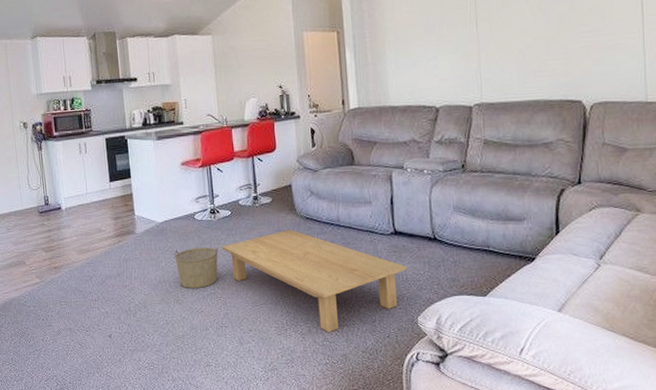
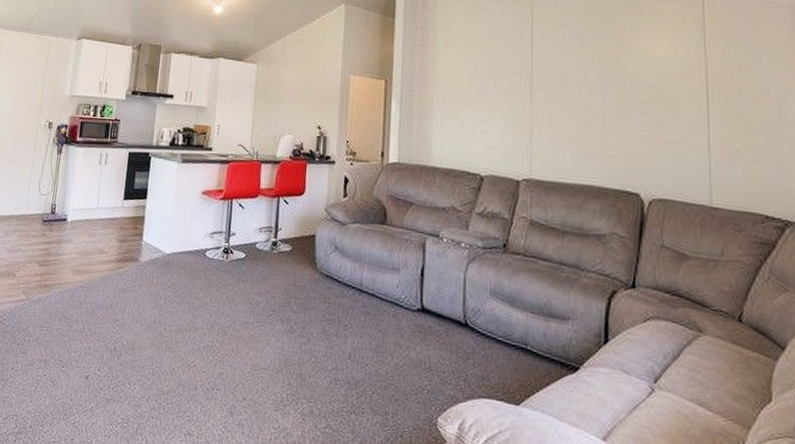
basket: present [174,247,218,289] -> none [175,288,225,338]
coffee table: present [221,229,407,333] -> none [228,285,432,419]

